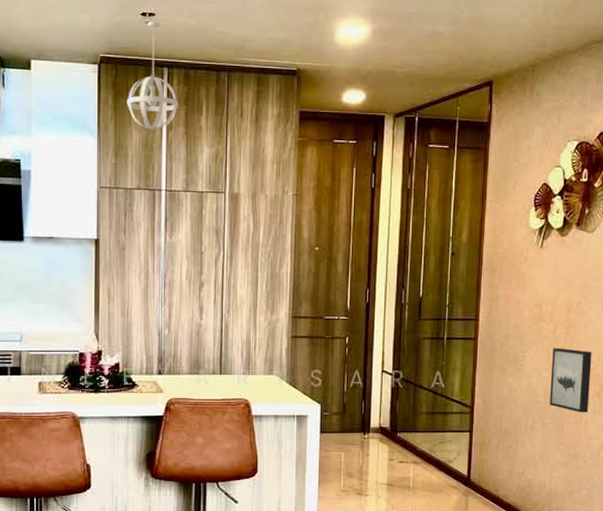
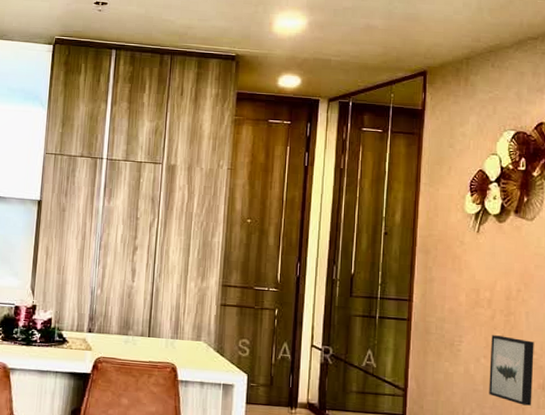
pendant light: present [126,21,178,131] -> none [76,9,124,105]

